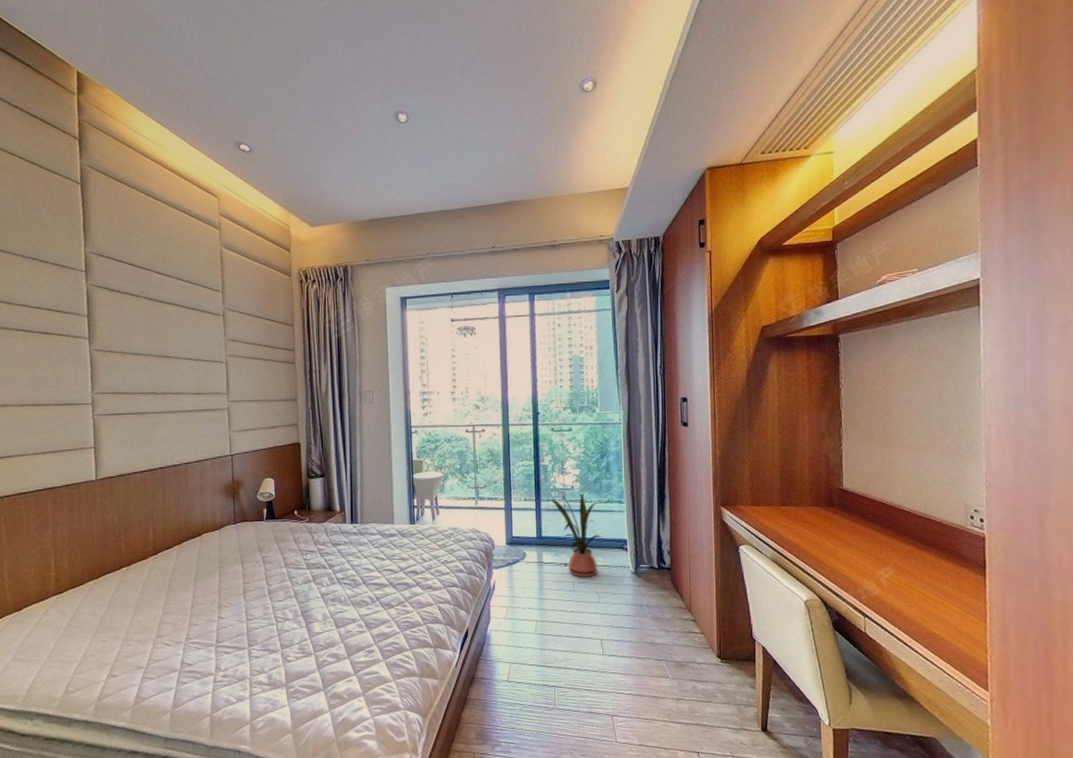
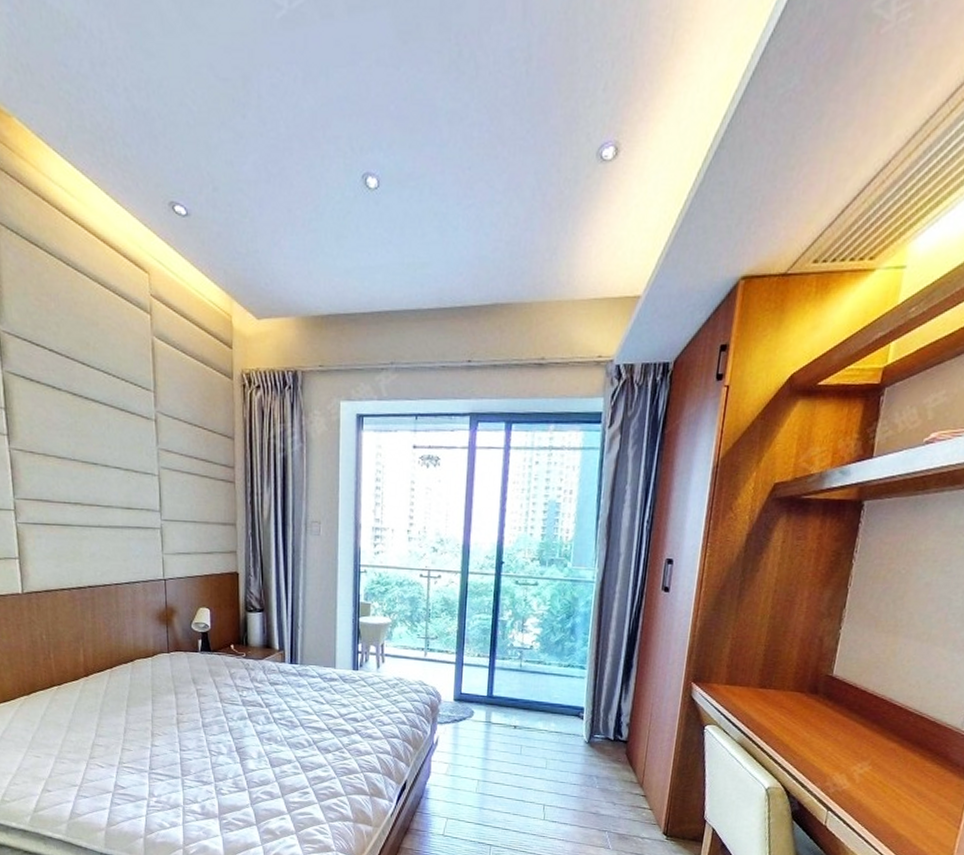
house plant: present [551,489,604,577] -> none [507,647,559,742]

